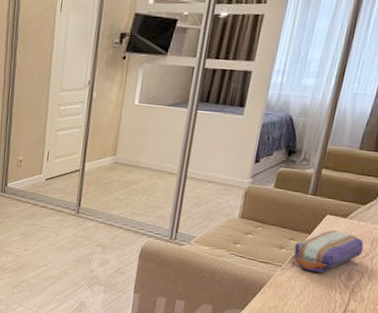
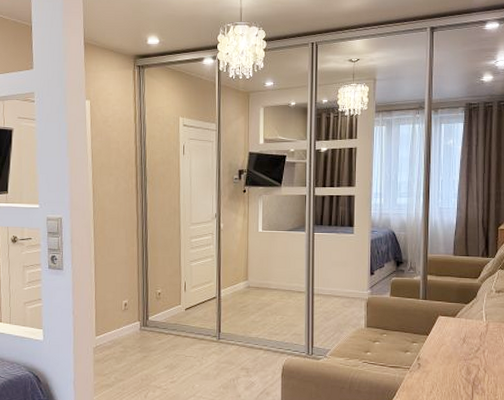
pencil case: present [294,230,364,273] -> none [417,329,475,371]

